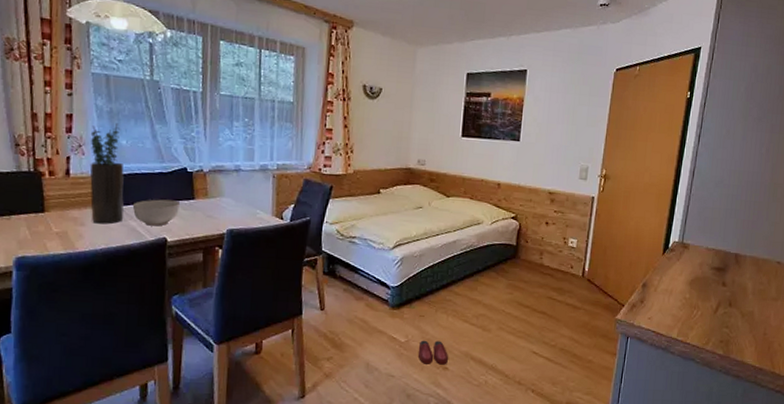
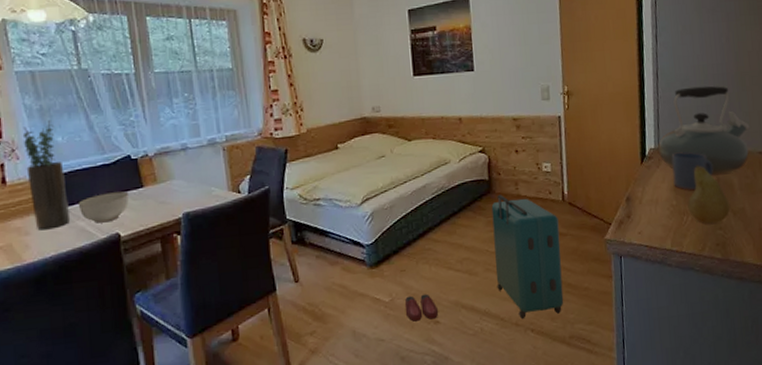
suitcase: none [506,260,575,380] -> present [491,194,564,320]
kettle: none [681,189,773,277] -> present [658,85,750,175]
mug: none [690,249,731,288] -> present [671,151,713,191]
fruit: none [699,264,741,321] -> present [687,164,731,224]

